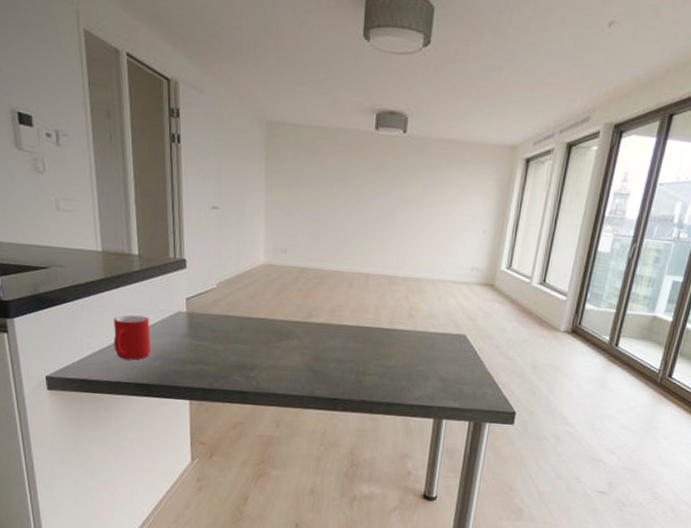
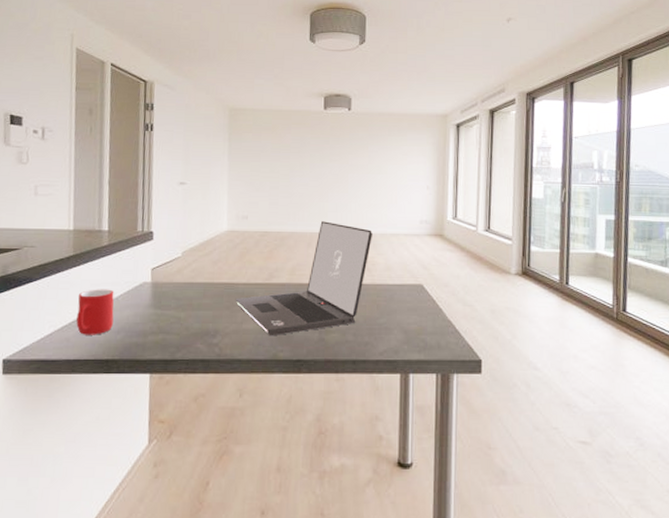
laptop: none [272,261,419,375] -> present [235,221,372,336]

